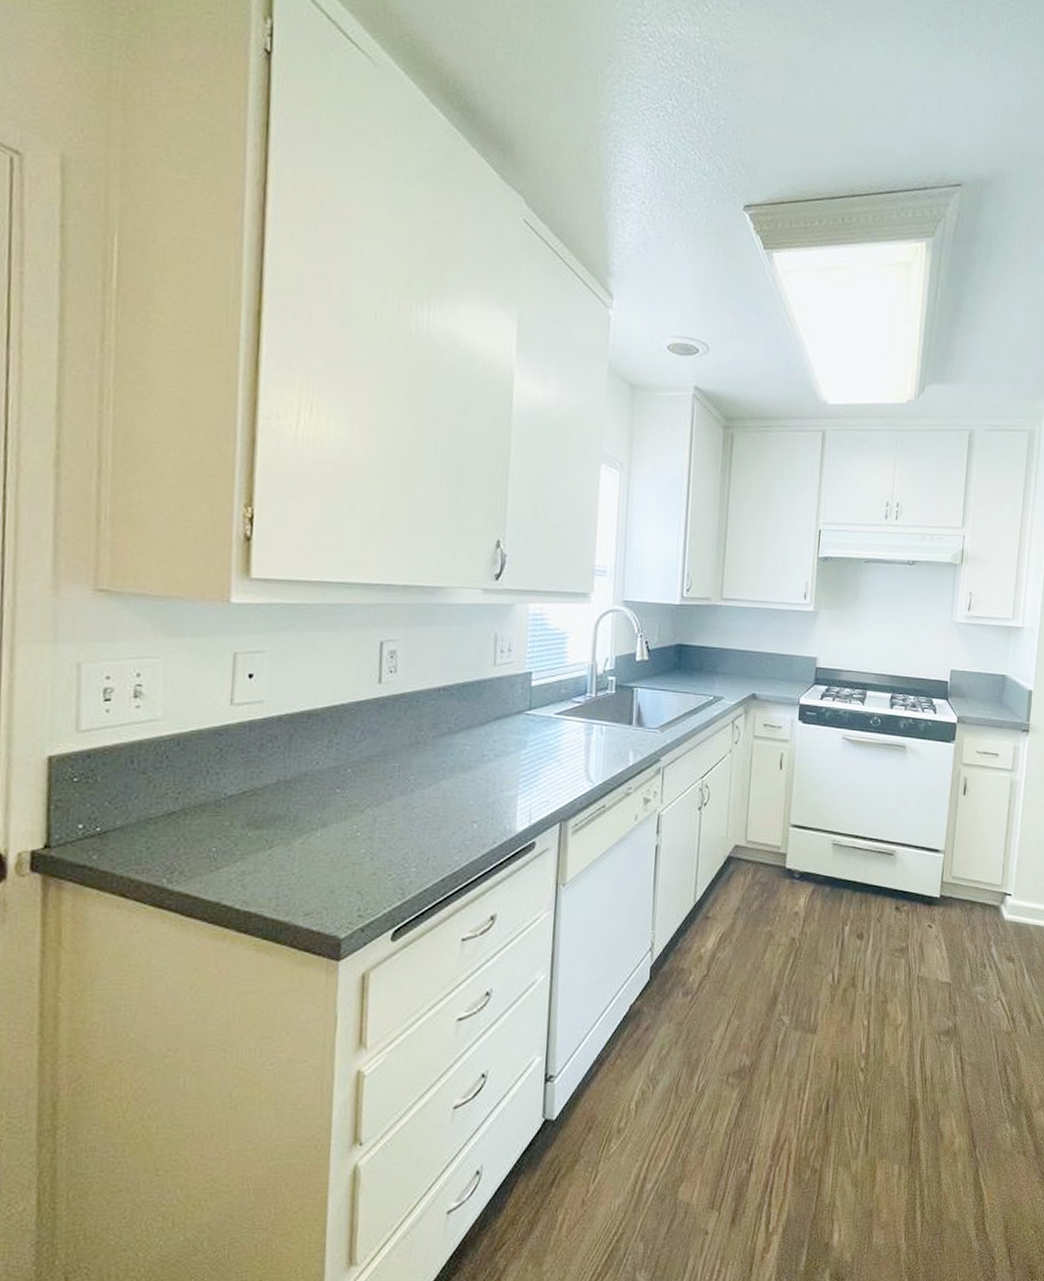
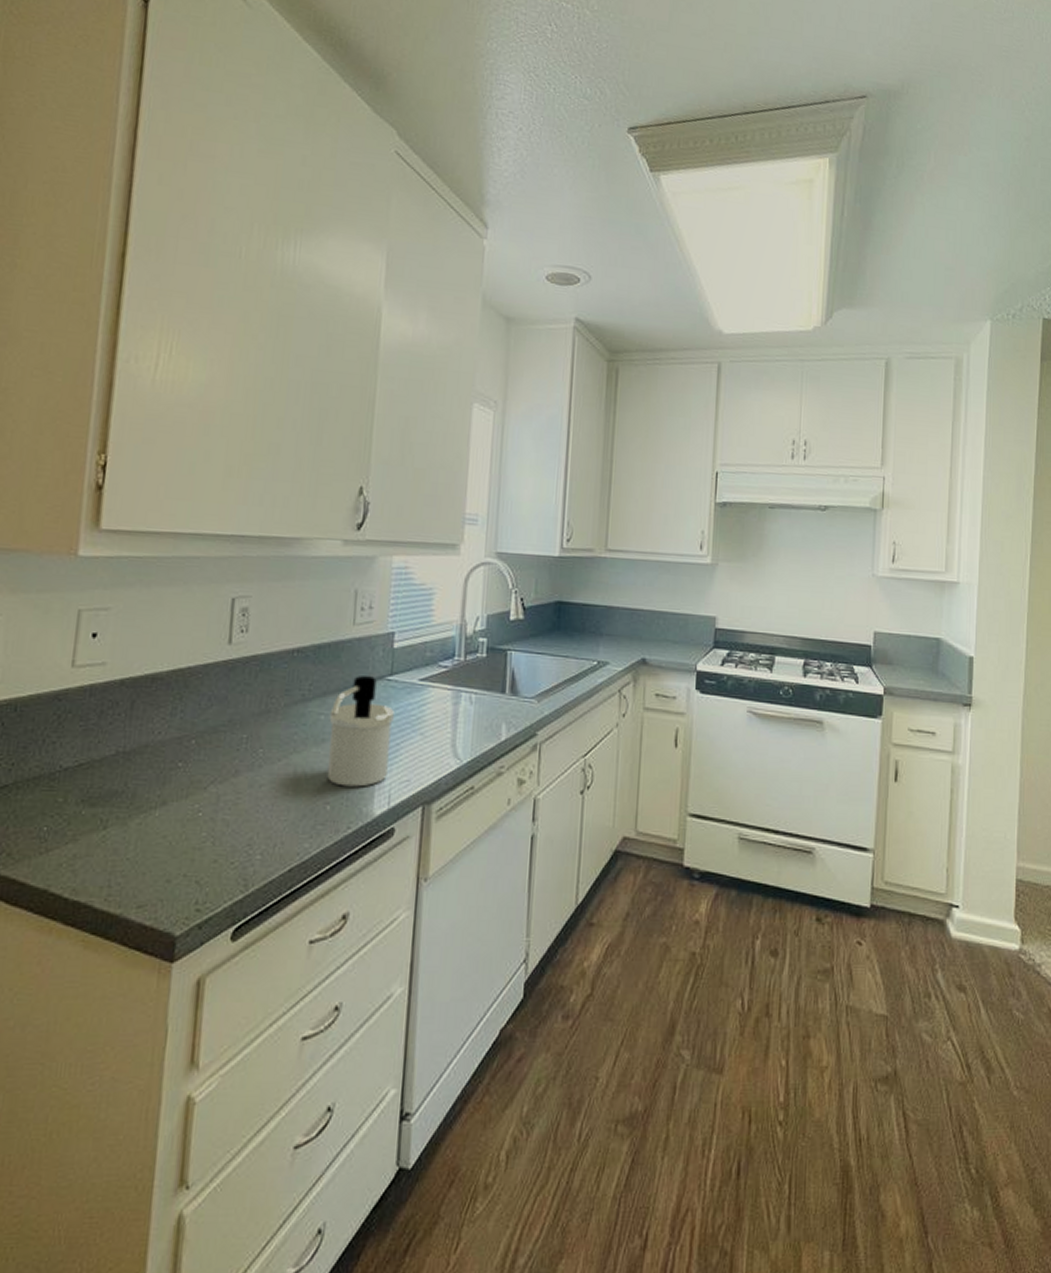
soap dispenser: none [474,711,533,808] -> present [327,676,394,787]

